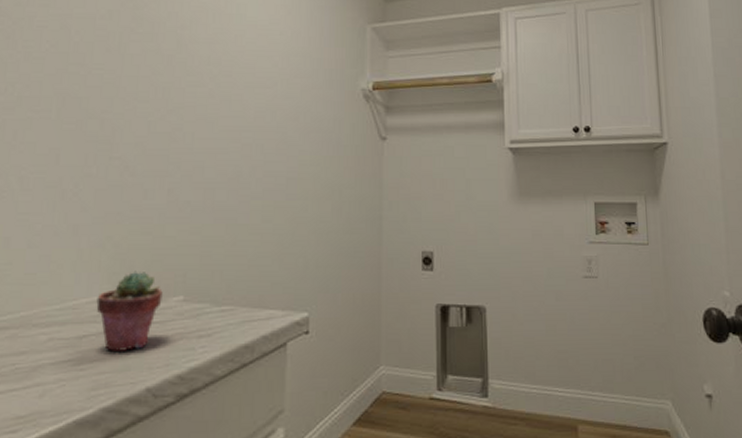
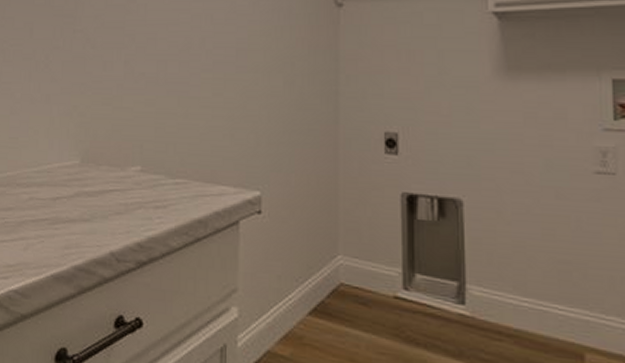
potted succulent: present [96,270,163,351] -> none [66,139,122,215]

